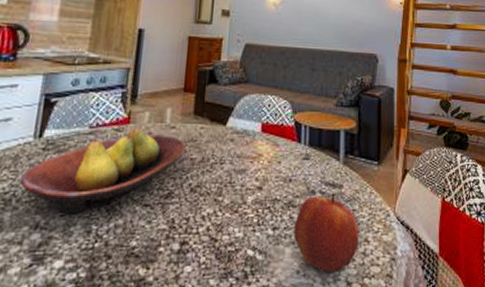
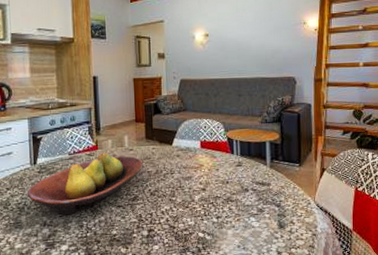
apple: present [294,193,359,273] -> none [233,189,286,246]

